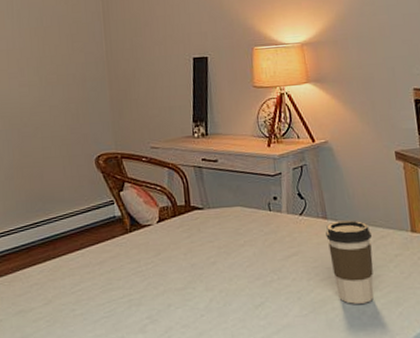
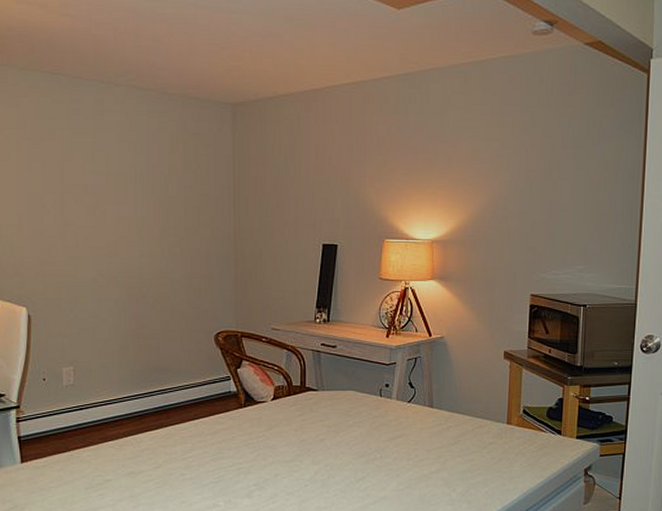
coffee cup: present [326,220,374,304] -> none [430,410,471,483]

